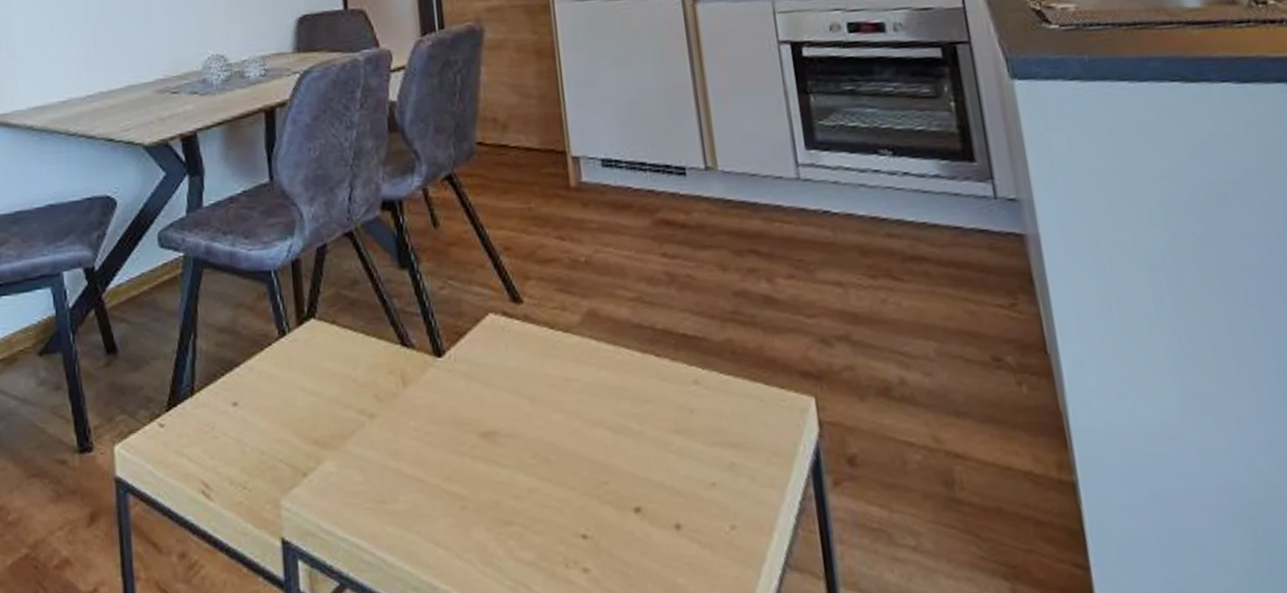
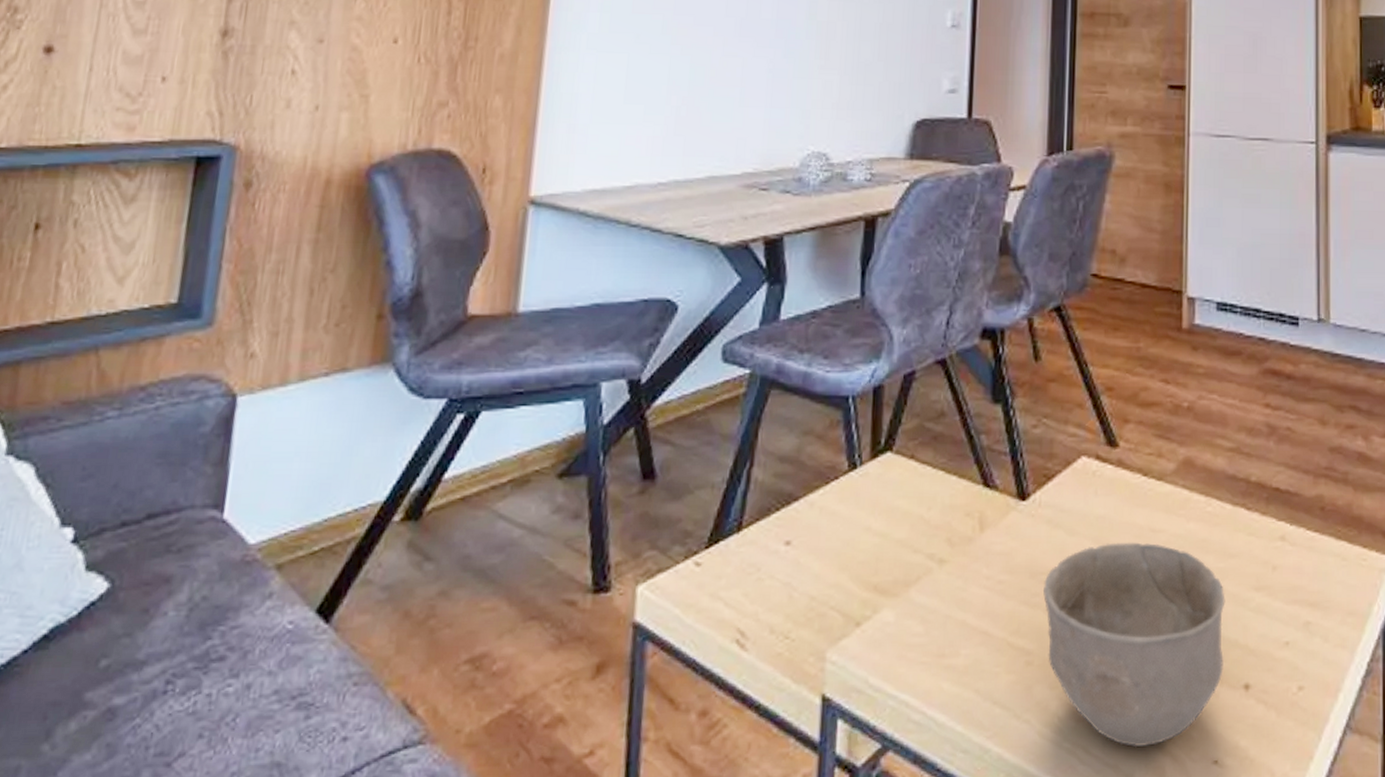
bowl: none [468,392,653,585] -> present [1043,542,1225,748]

